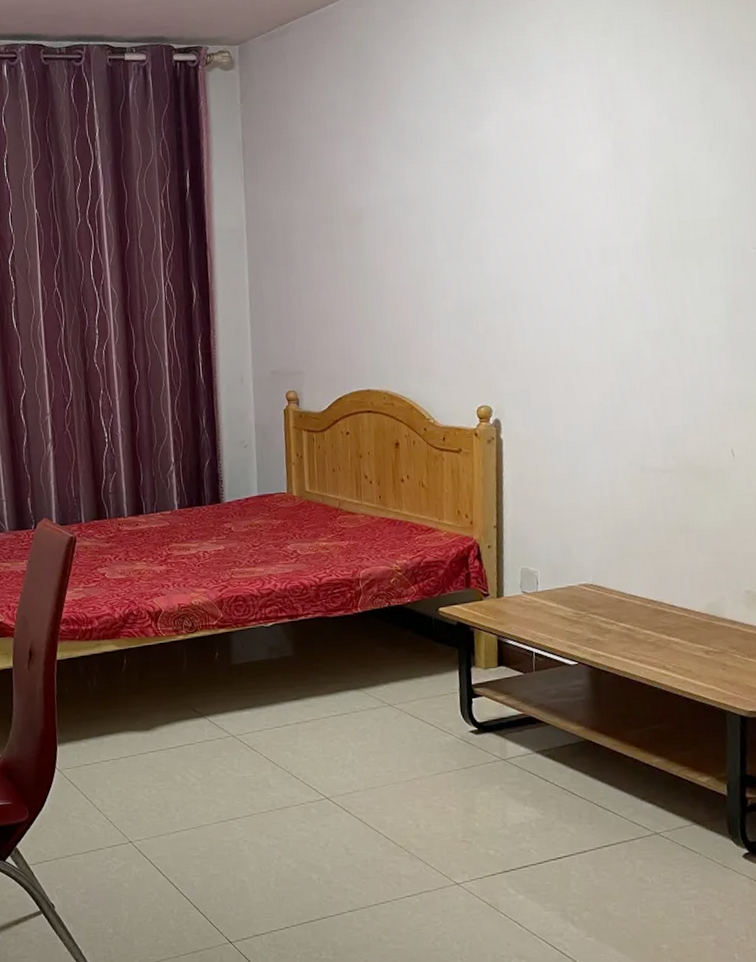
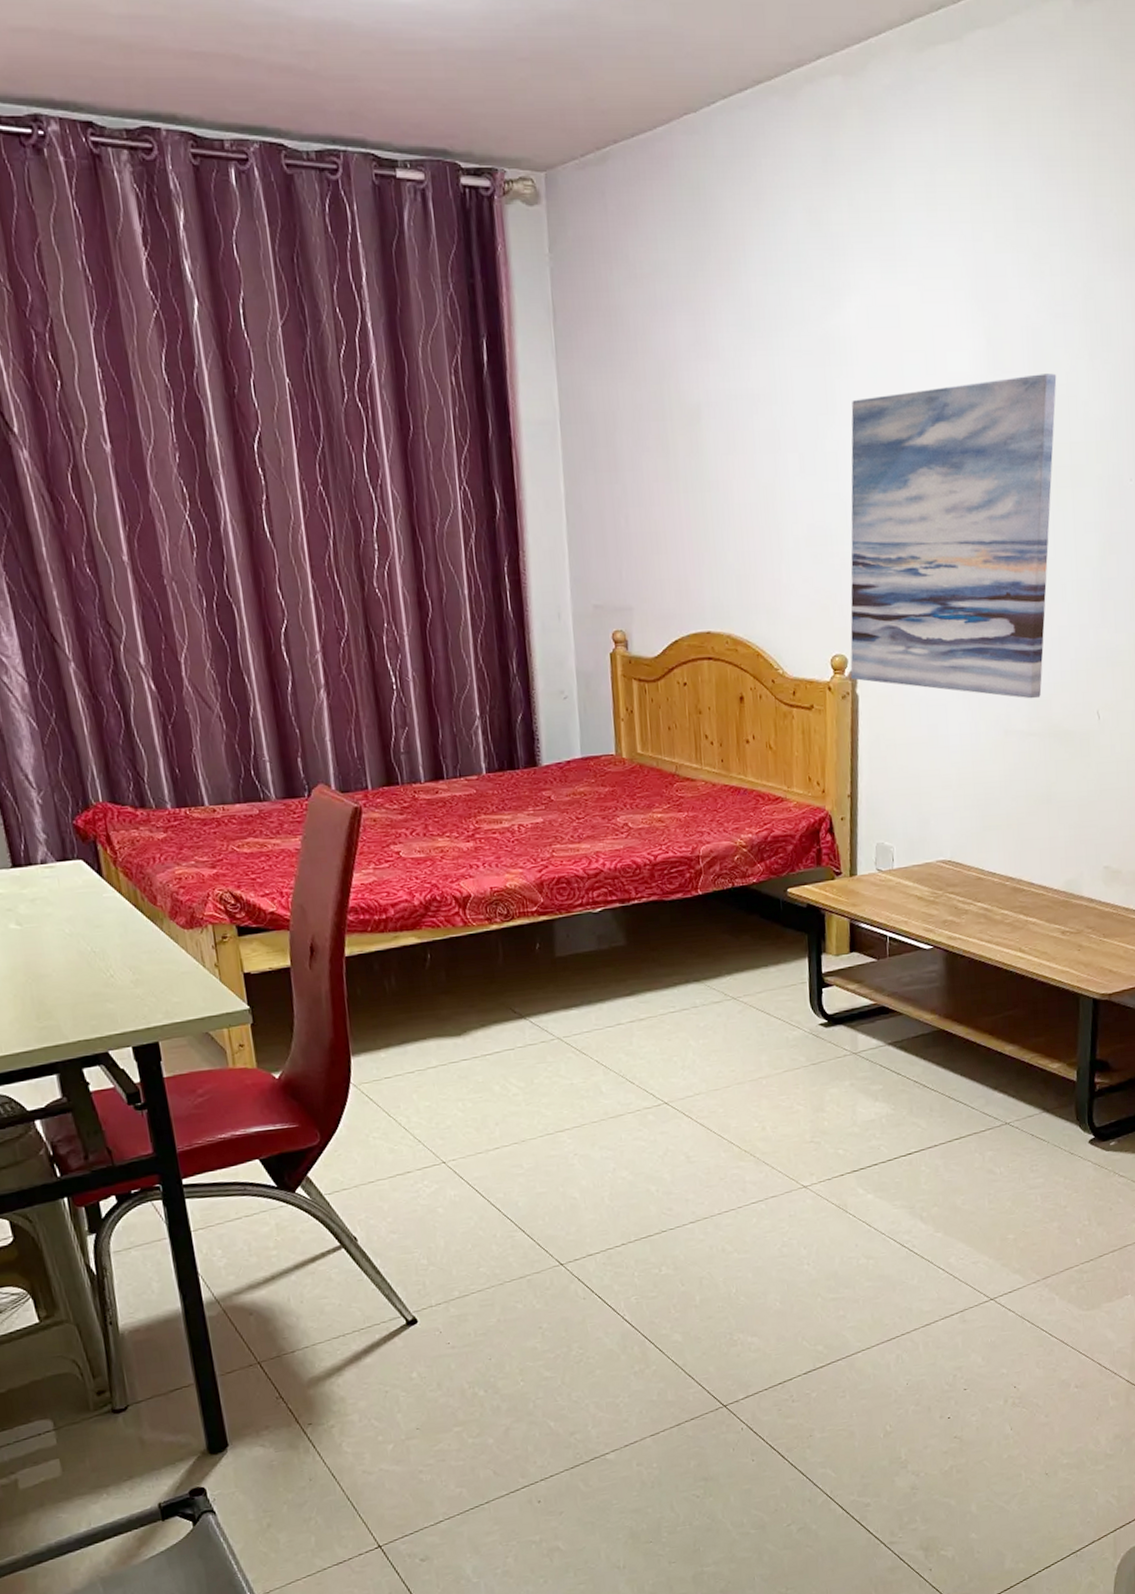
wall art: none [492,164,679,440] -> present [850,373,1057,699]

